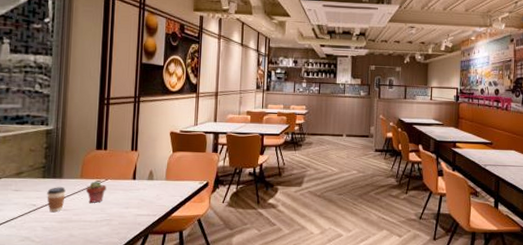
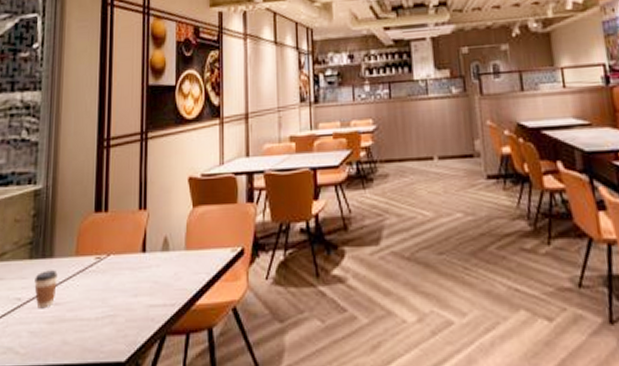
potted succulent: present [85,180,107,203] -> none [82,257,109,291]

